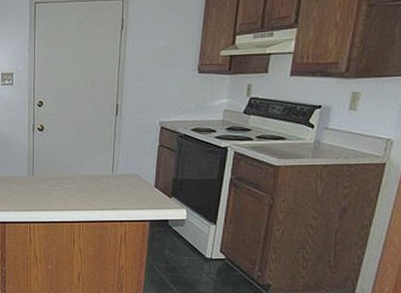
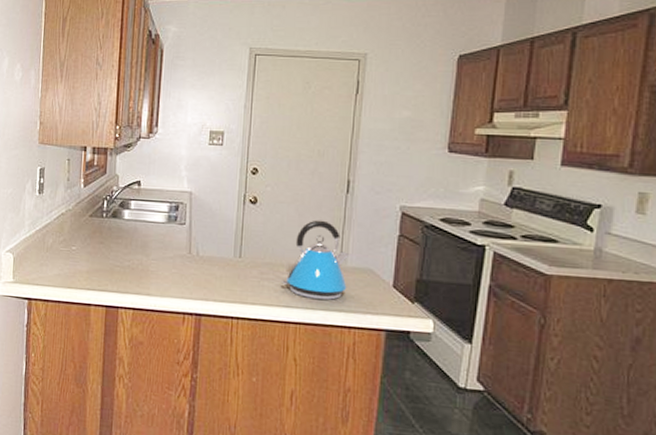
kettle: none [67,139,119,202] -> present [282,220,349,300]

